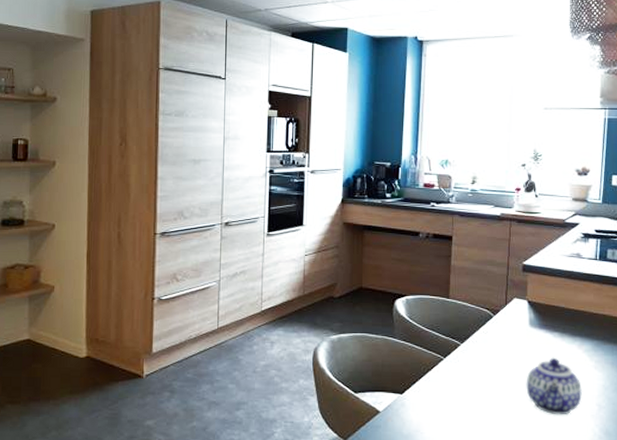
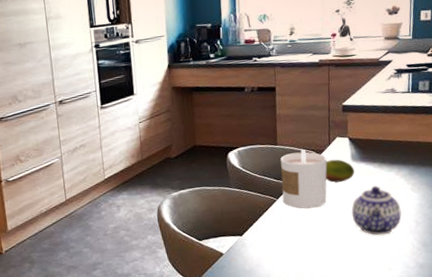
candle: none [450,306,502,373] -> present [280,148,328,209]
fruit: none [500,322,533,348] -> present [325,159,355,183]

